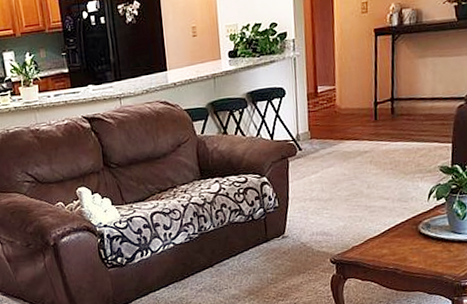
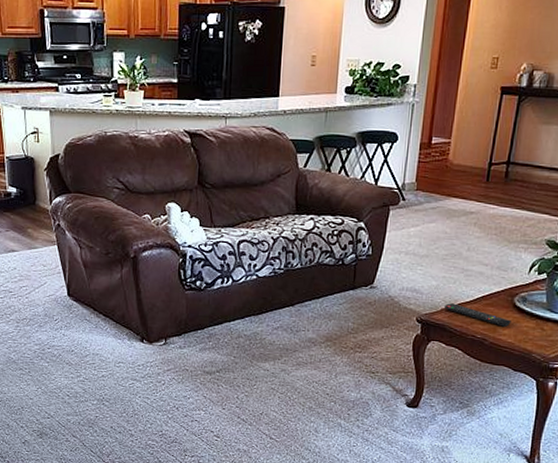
remote control: none [354,240,419,255] -> present [443,303,511,327]

